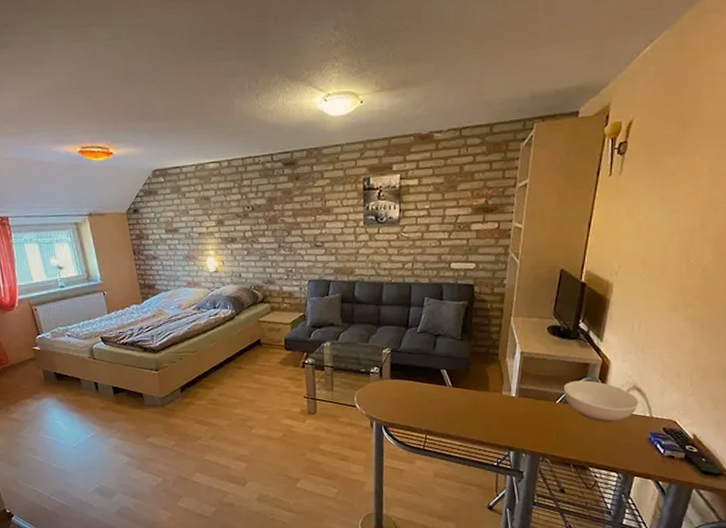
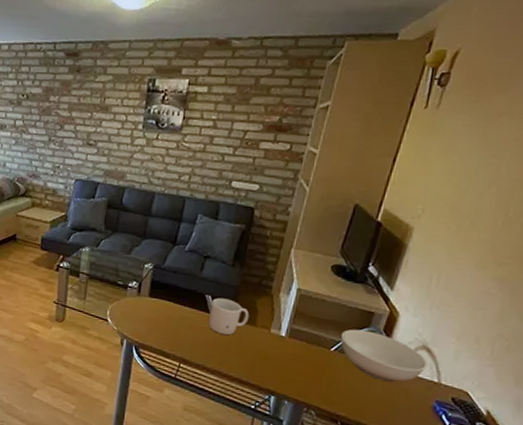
mug: none [447,370,482,404] -> present [208,297,250,336]

